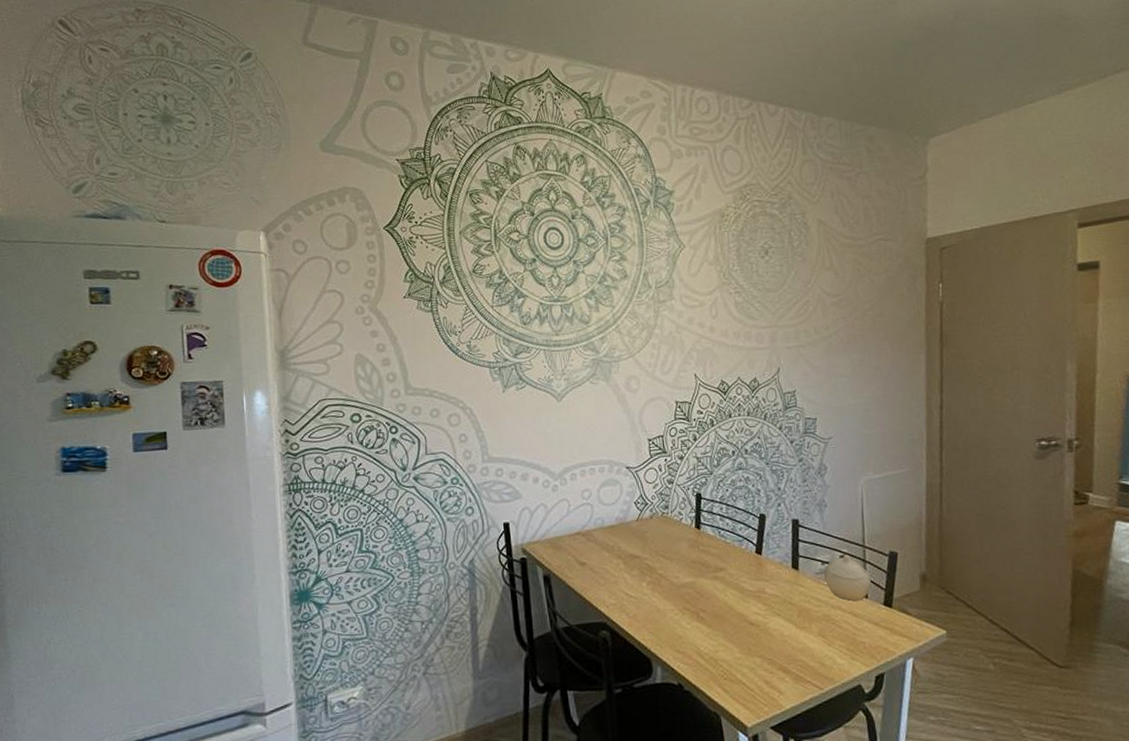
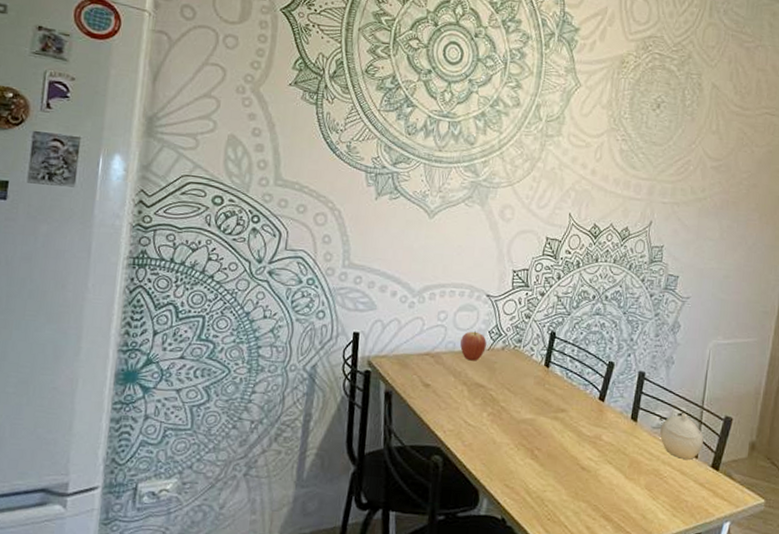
fruit: none [608,503,634,534] -> present [460,330,487,361]

